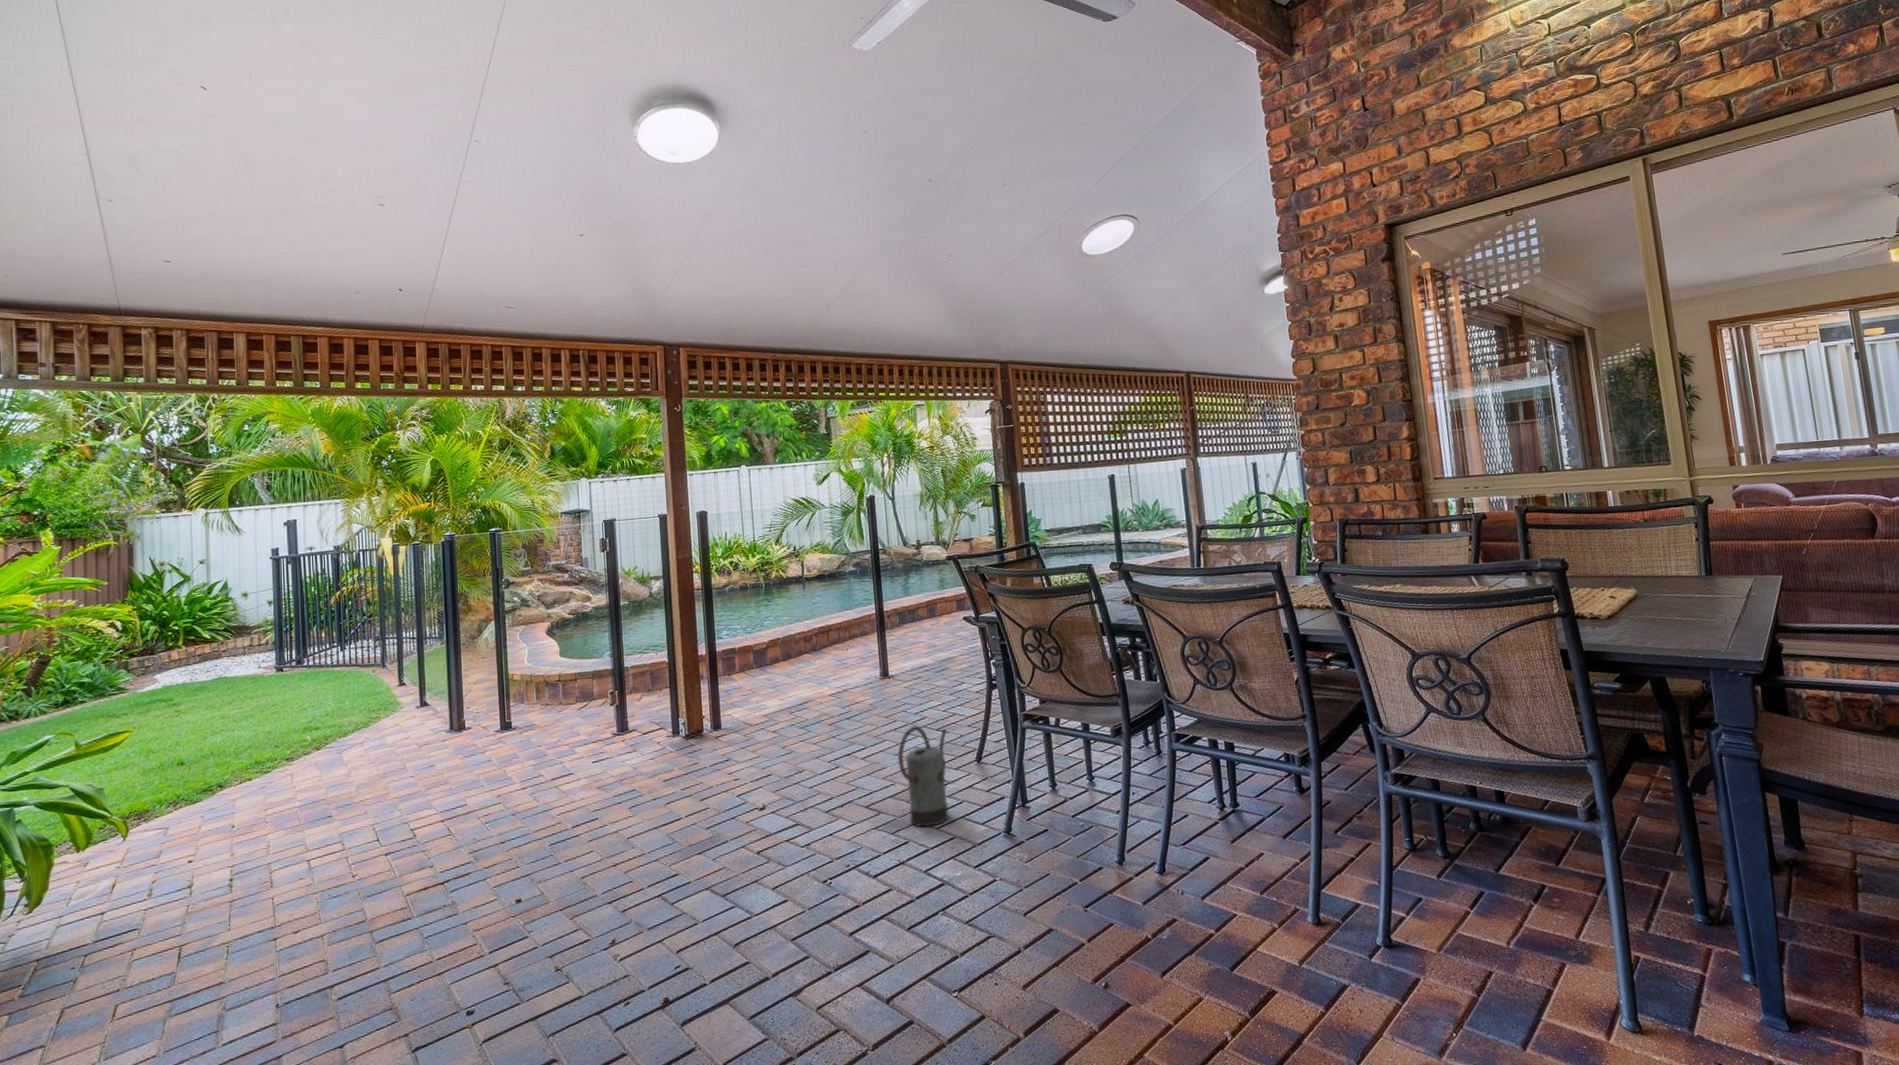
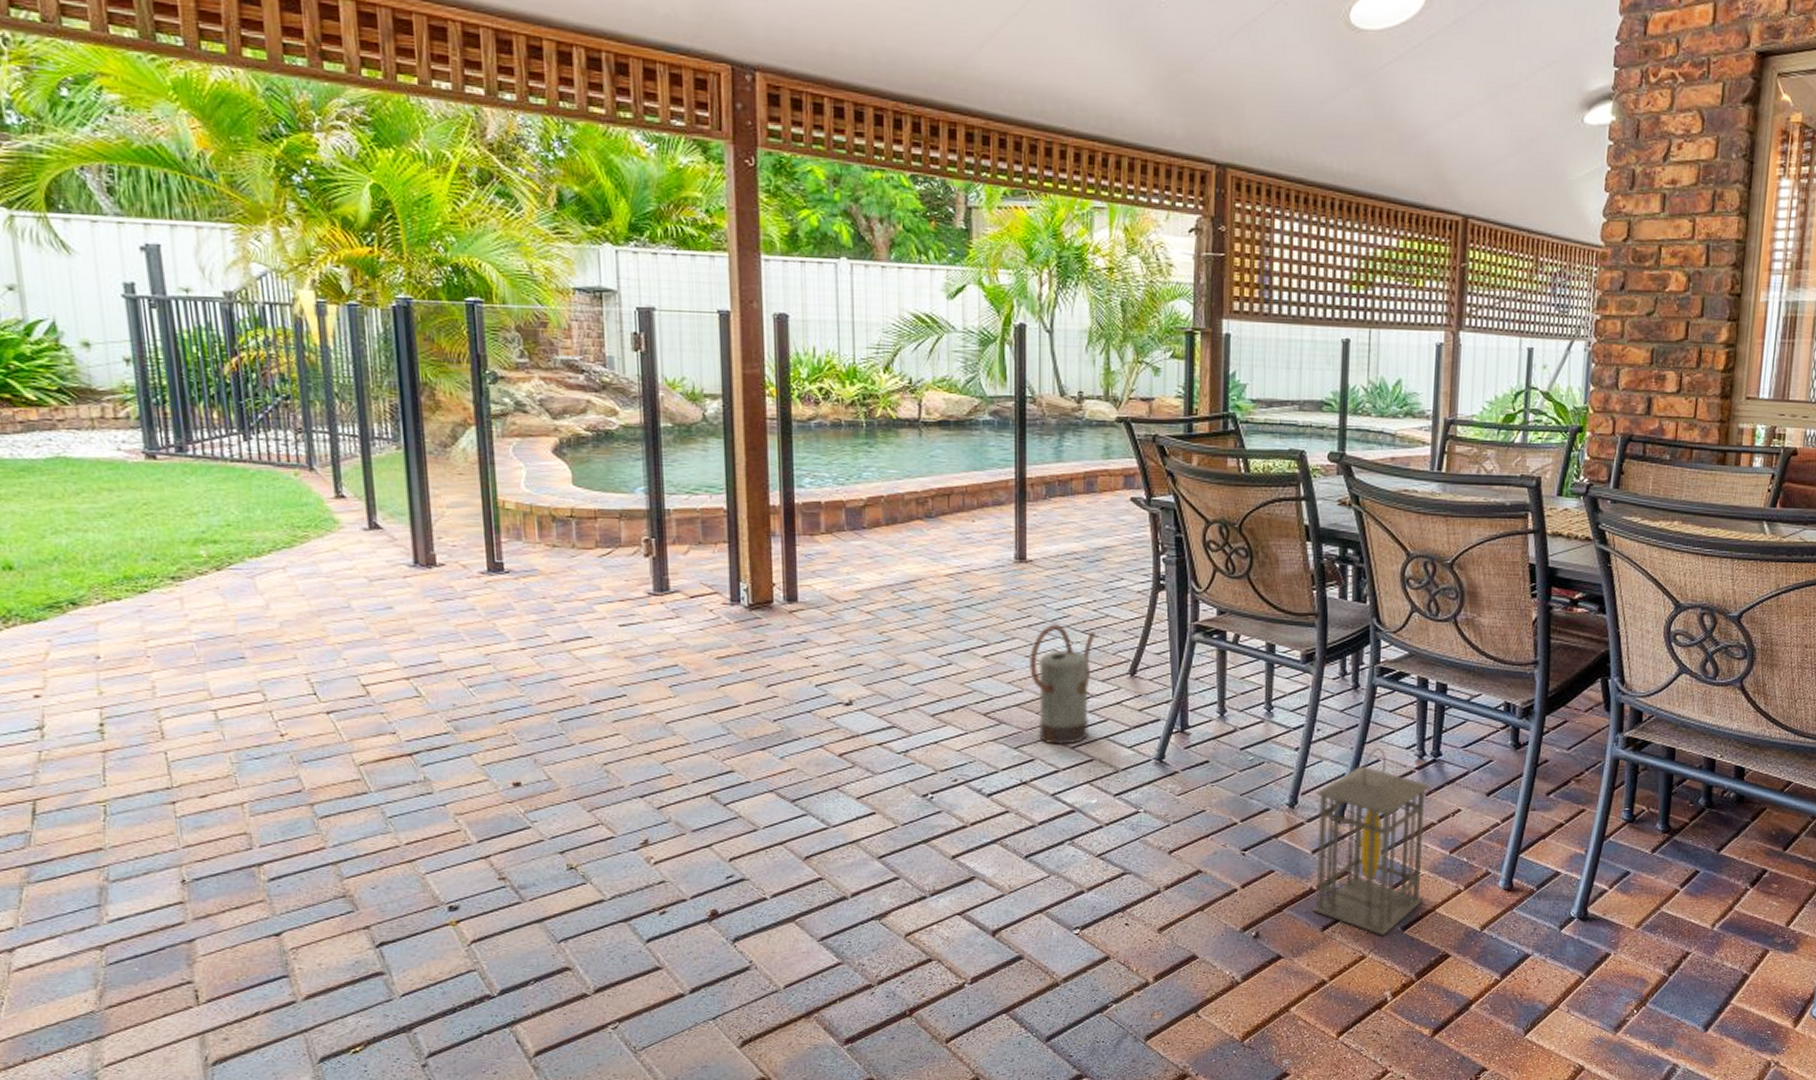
lantern: none [1139,803,1245,978] -> present [1312,746,1429,937]

